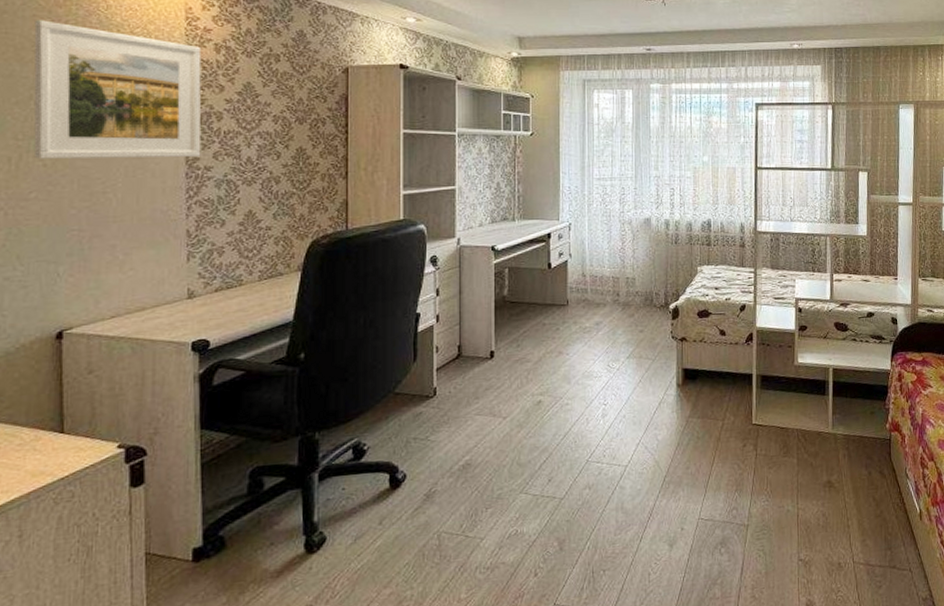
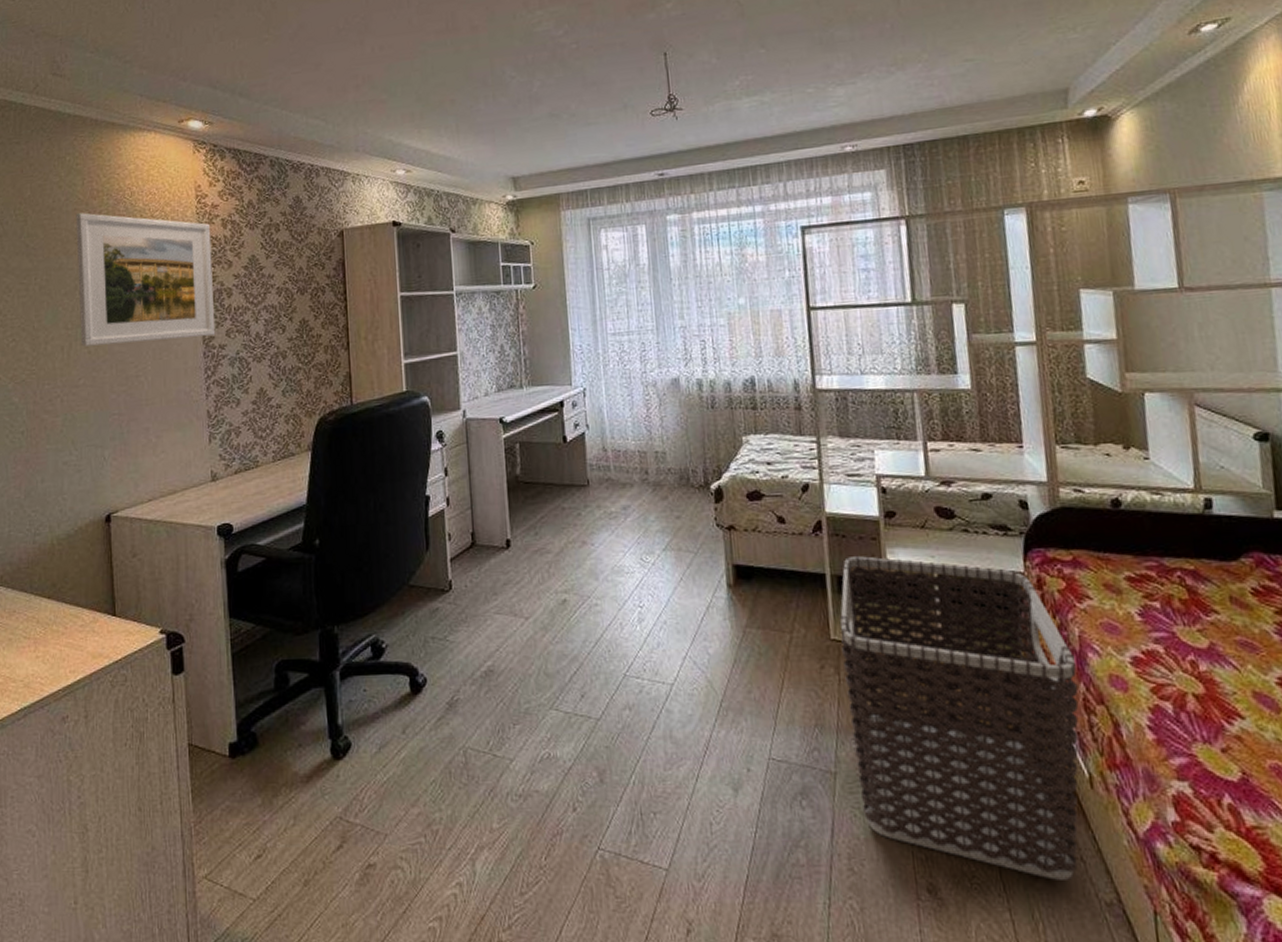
clothes hamper: none [760,359,919,587] -> present [839,555,1079,880]

